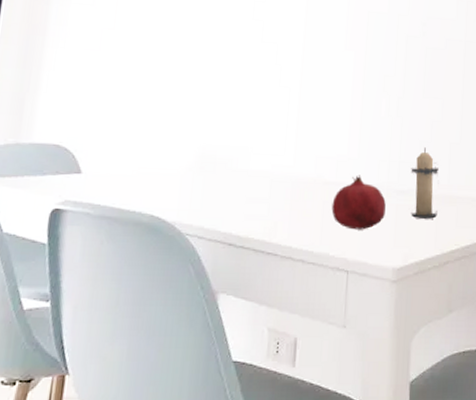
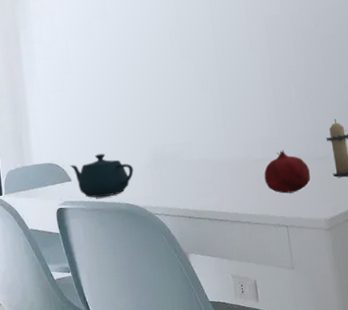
teapot: none [84,142,170,202] -> present [70,153,134,198]

